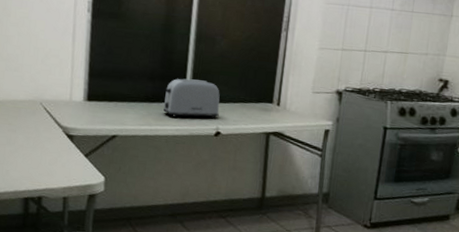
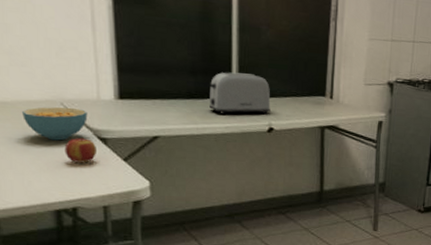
cereal bowl: none [9,106,60,136] -> present [22,107,88,141]
apple: none [38,133,65,157] -> present [64,137,98,163]

